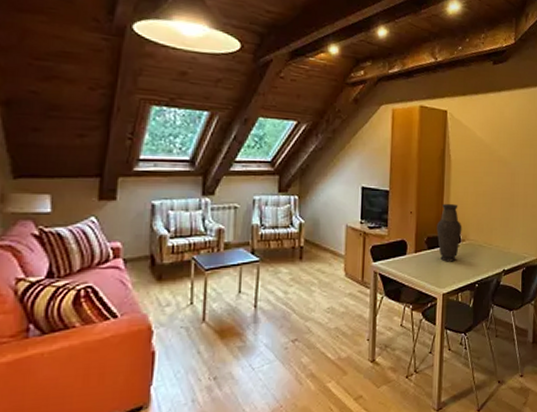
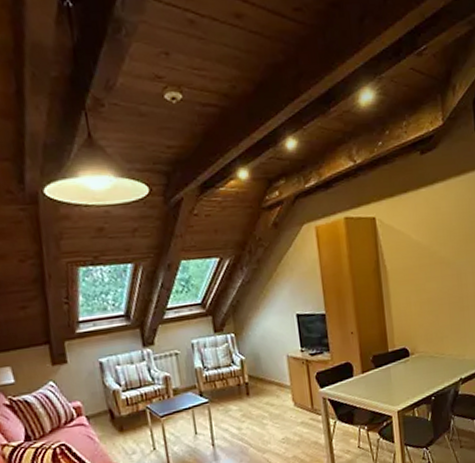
vase: present [436,204,462,262] -> none [381,317,410,379]

